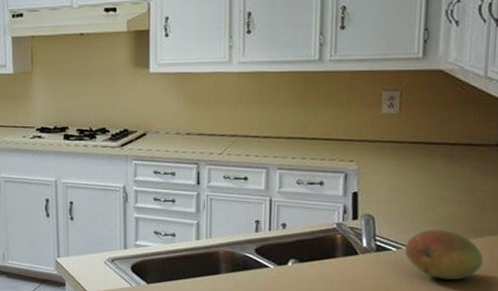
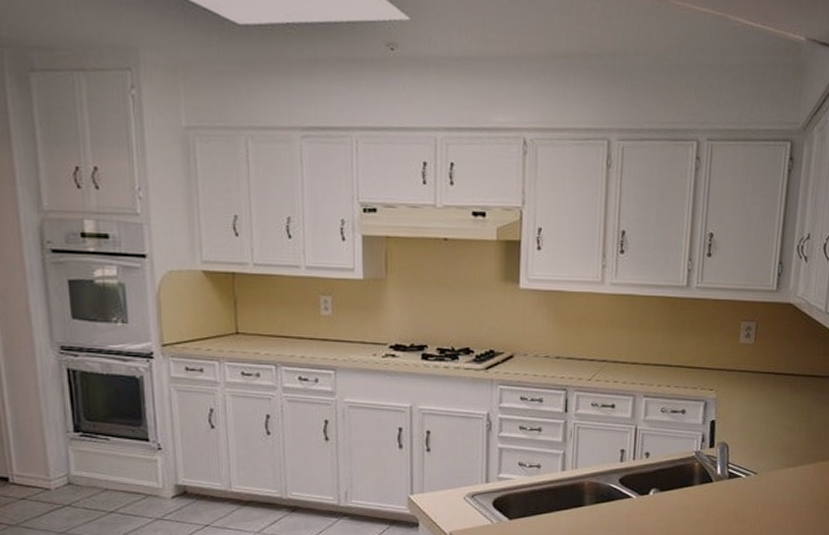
fruit: present [405,230,484,280] -> none [753,457,816,503]

